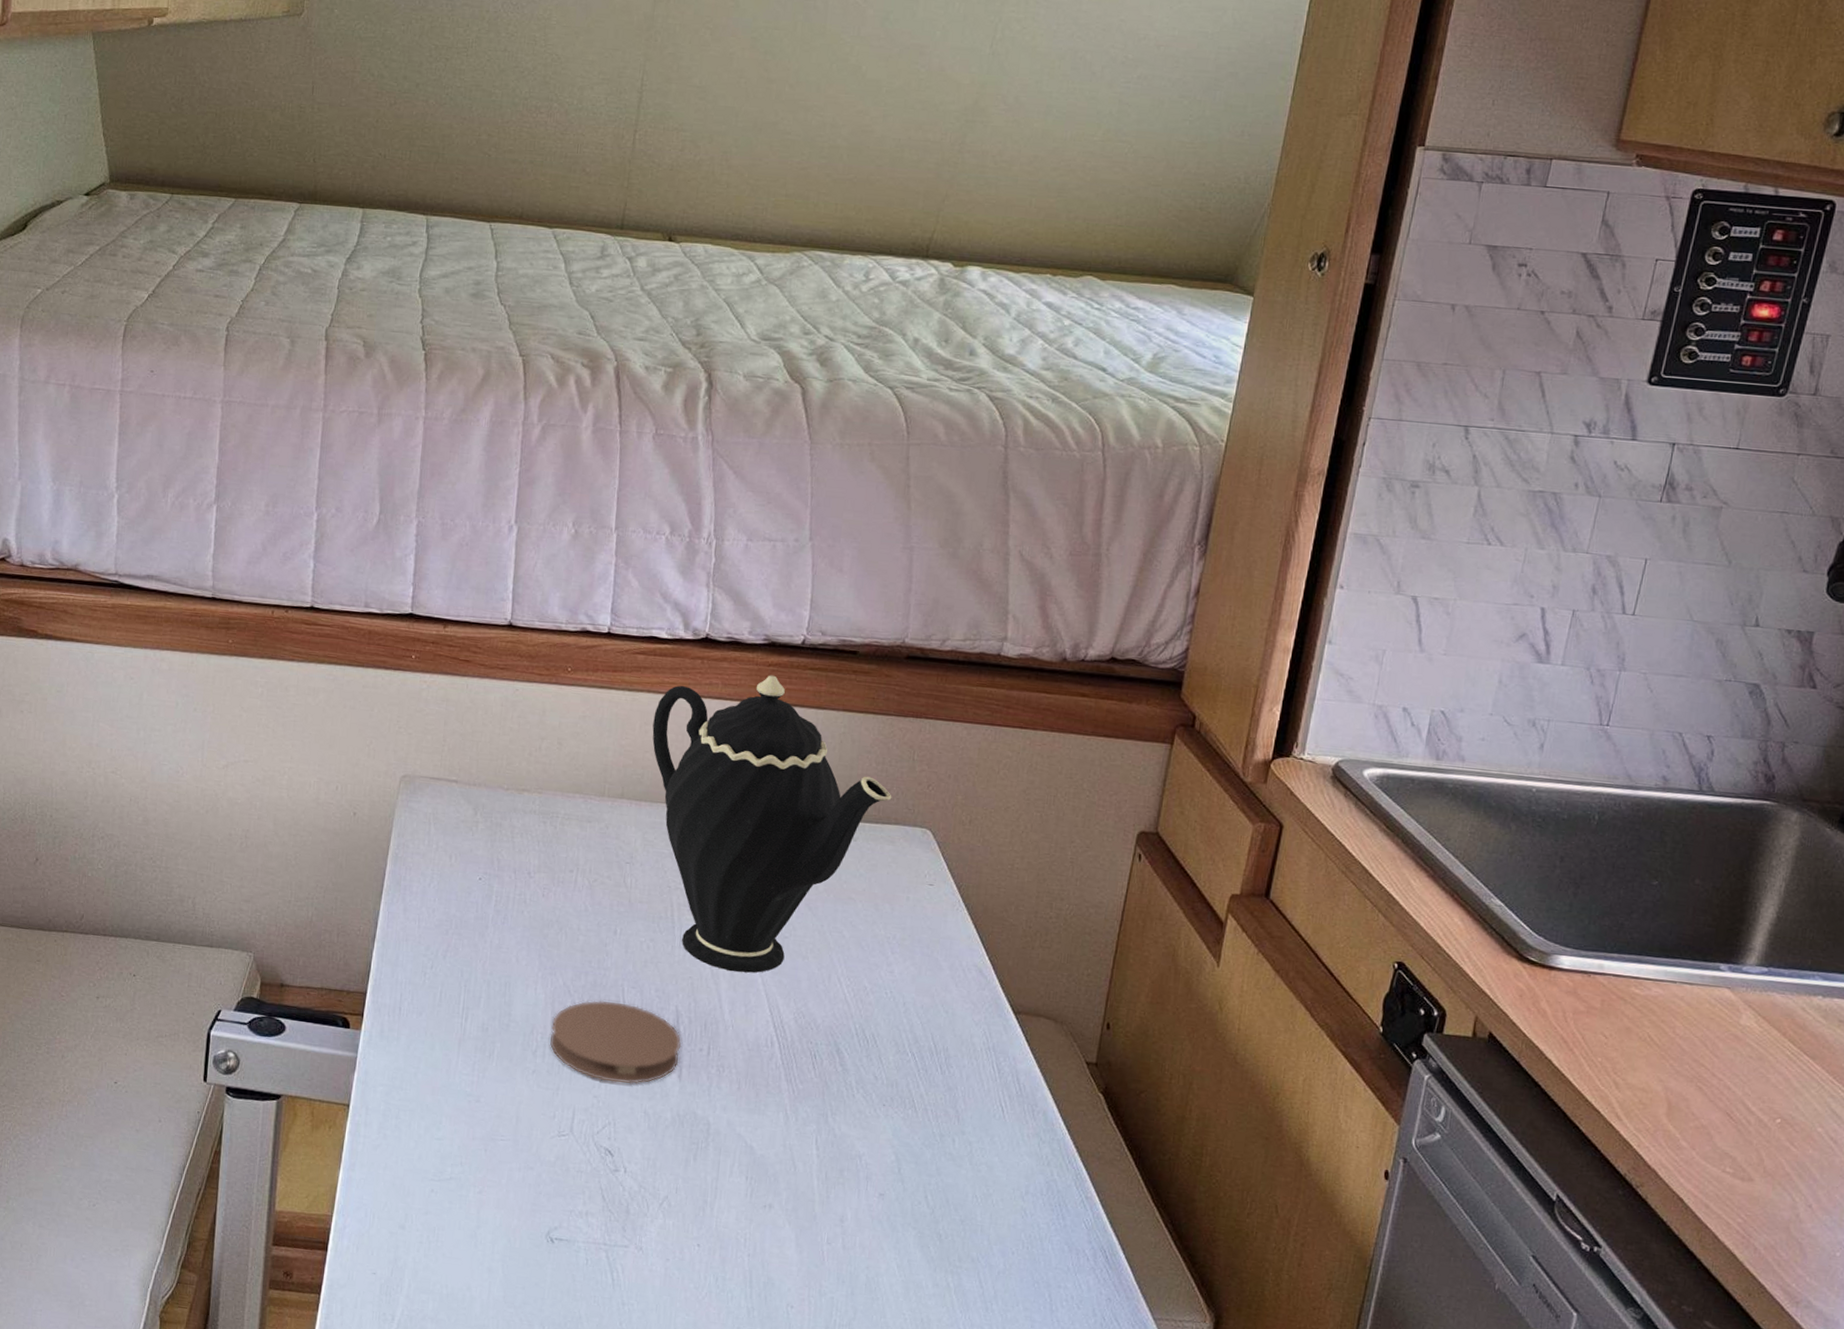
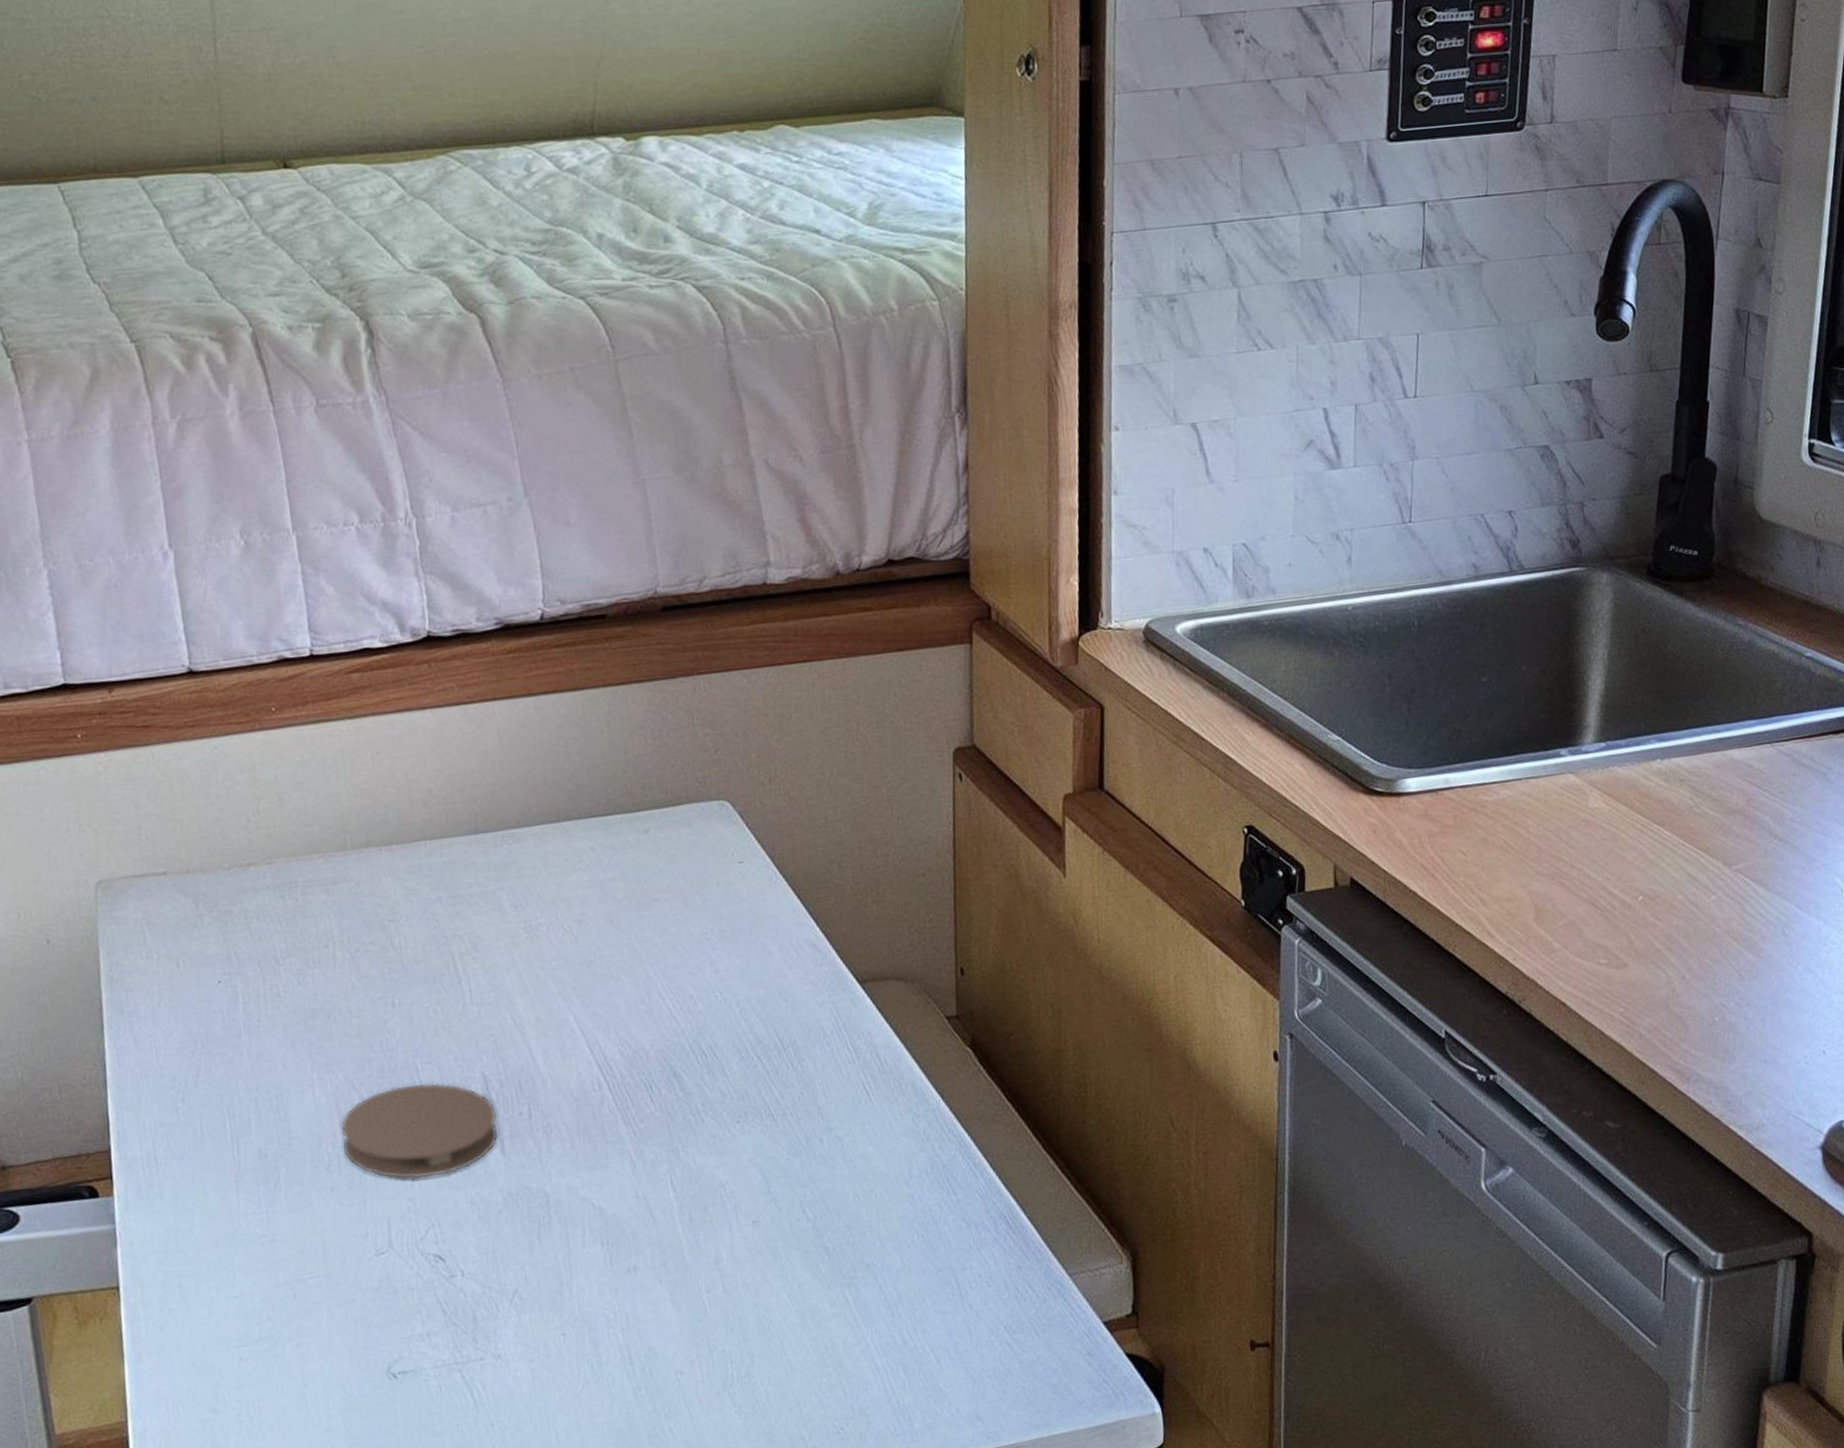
teapot: present [652,675,892,973] -> none [385,663,678,1017]

